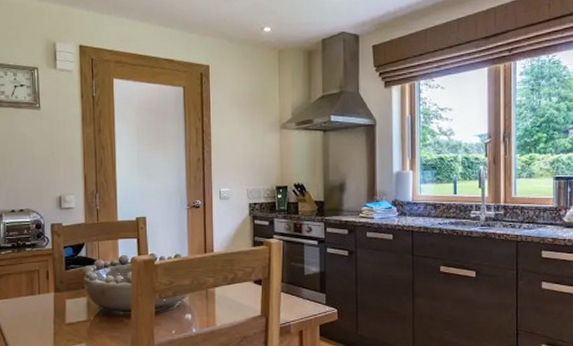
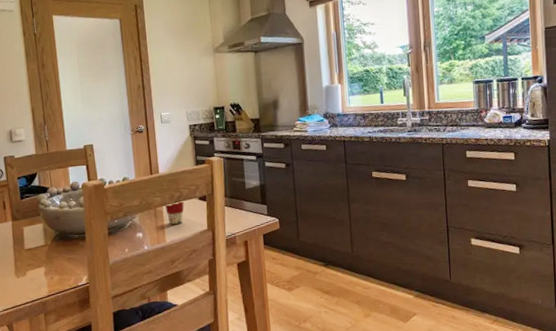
coffee cup: none [216,285,238,307] -> present [164,202,184,224]

